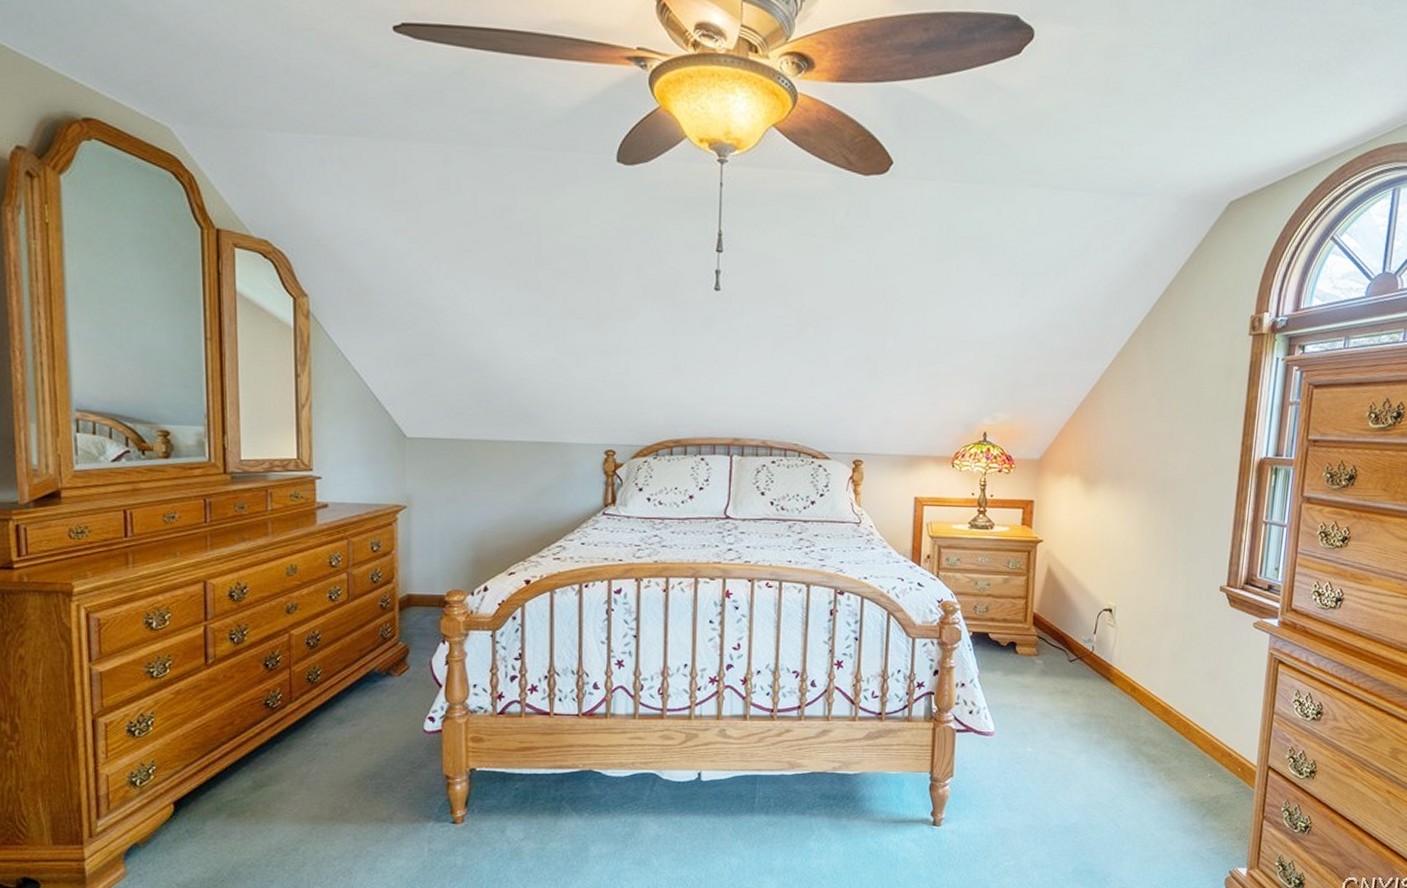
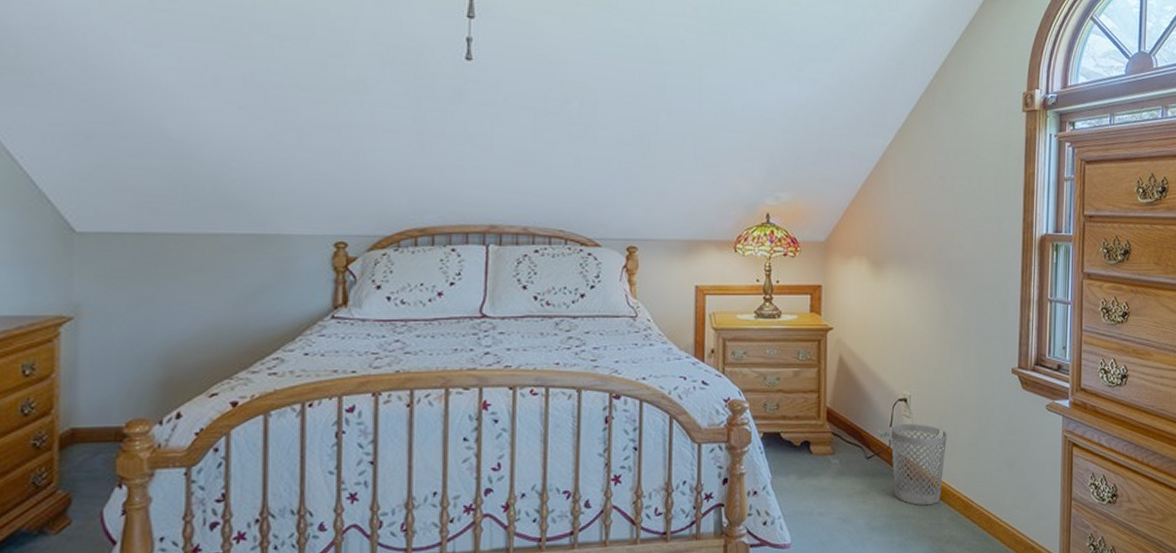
wastebasket: none [1094,632,1150,708] -> present [890,424,947,506]

